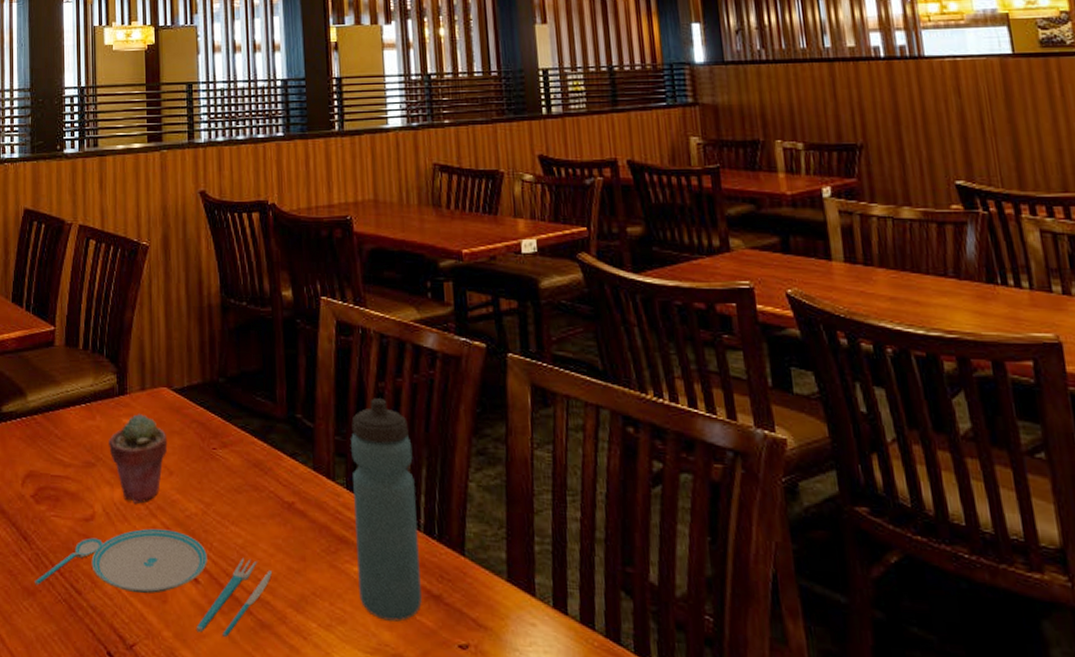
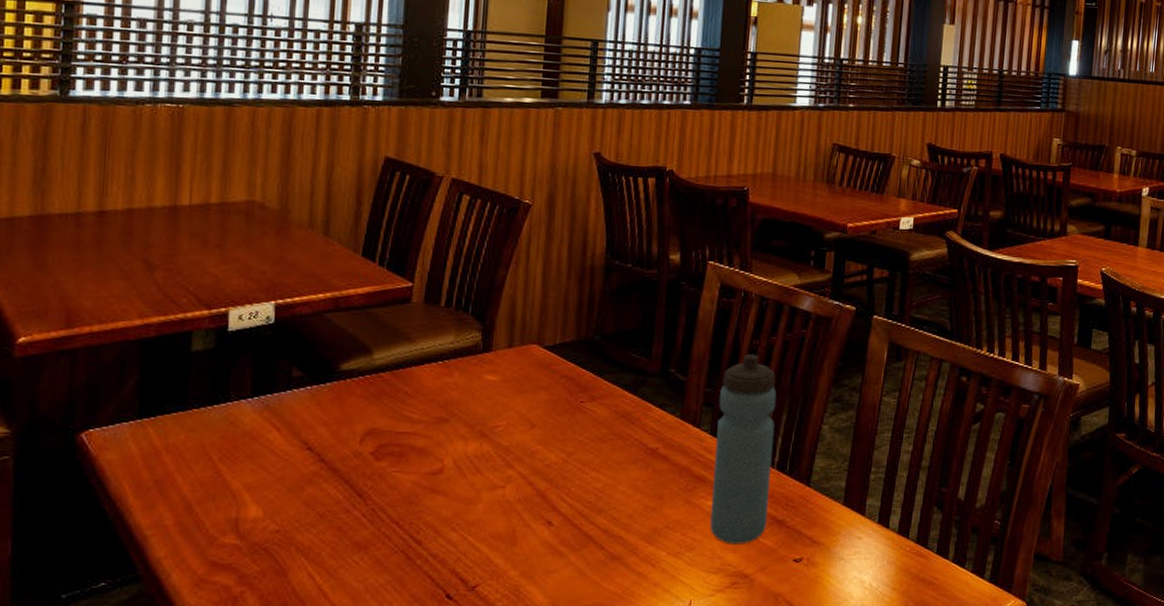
plate: present [35,528,272,638] -> none [368,478,628,572]
potted succulent: present [109,414,168,504] -> none [466,370,533,456]

